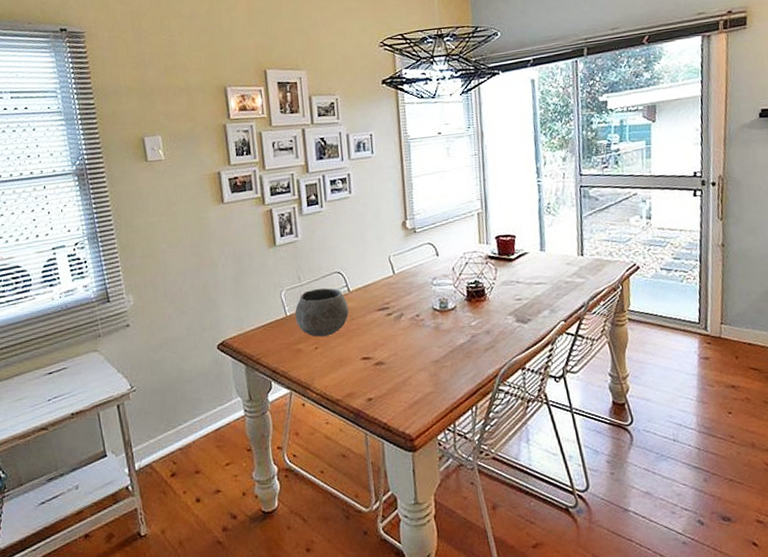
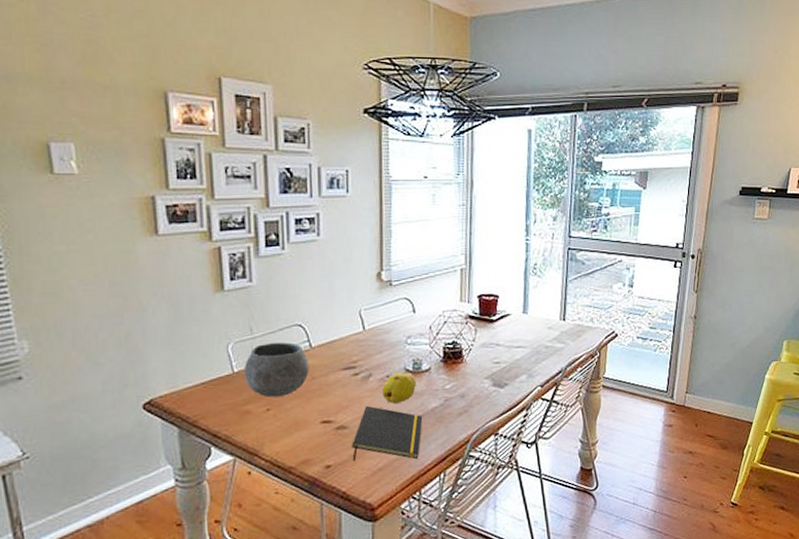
notepad: none [389,343,452,395] -> present [352,405,423,462]
fruit: none [413,312,444,341] -> present [382,373,416,403]

